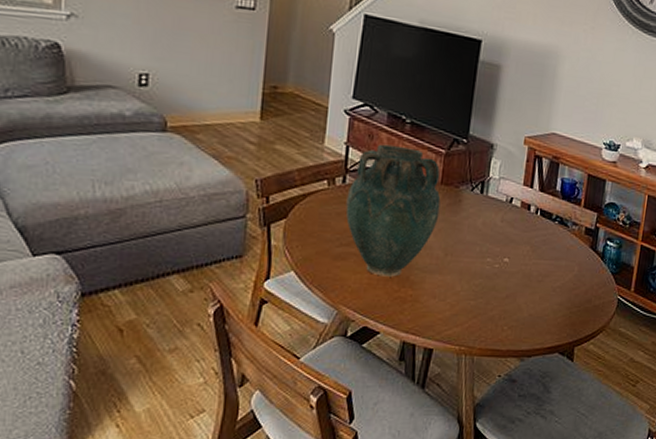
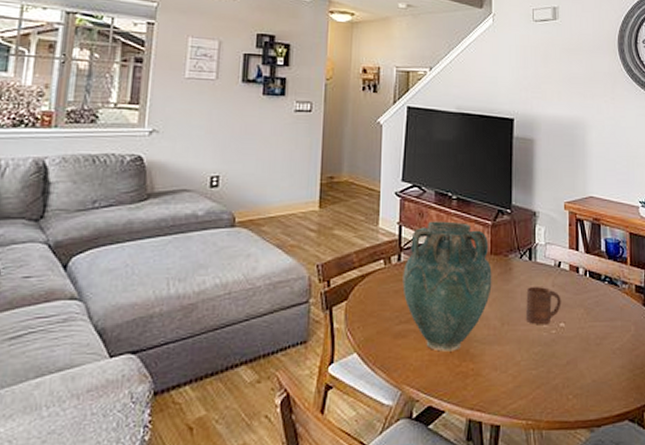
cup: none [471,221,509,259] -> present [526,287,561,325]

